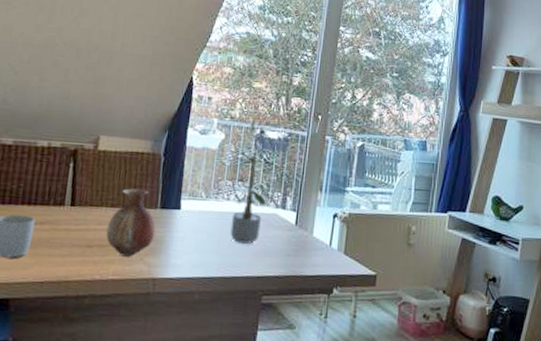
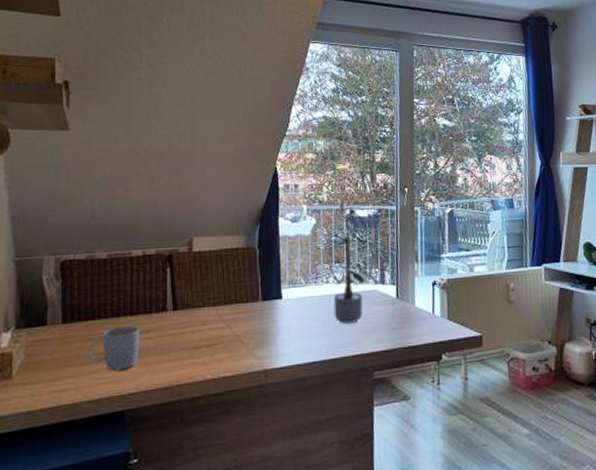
vase: present [106,188,156,257] -> none [212,284,260,353]

